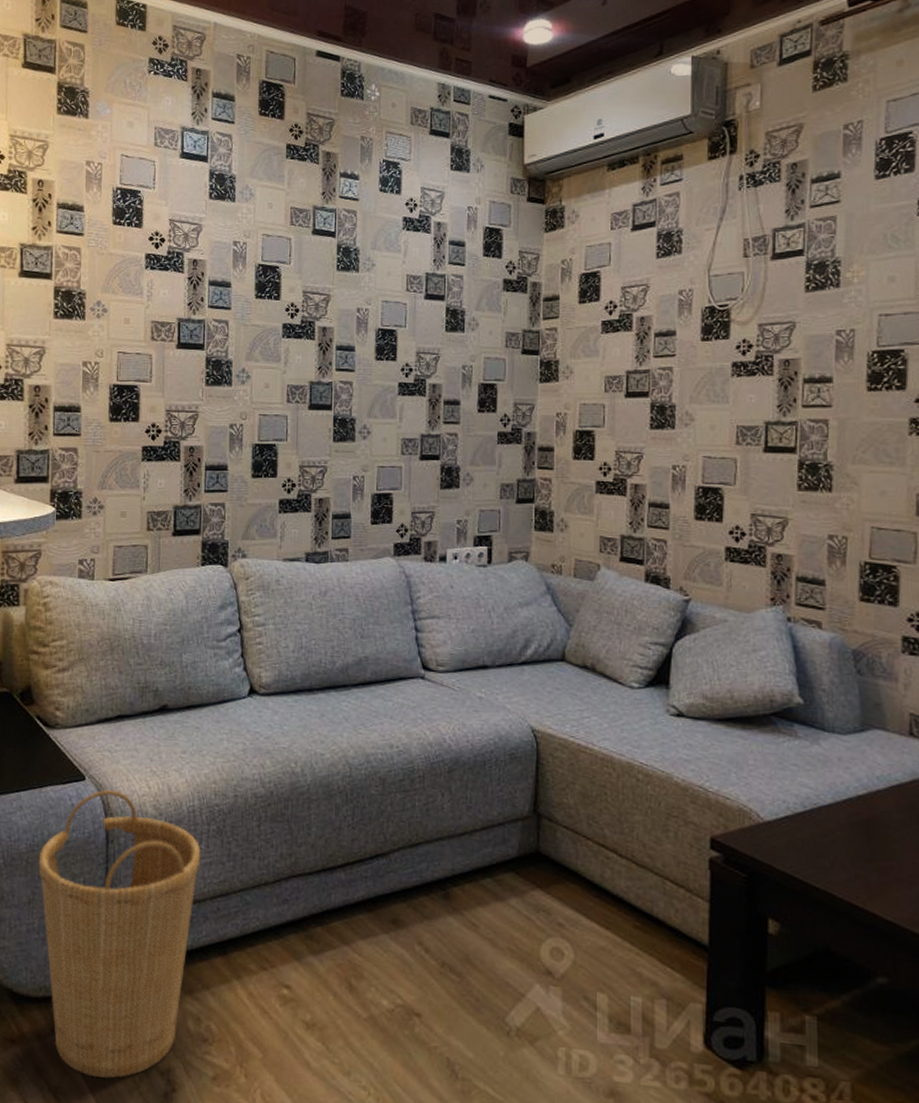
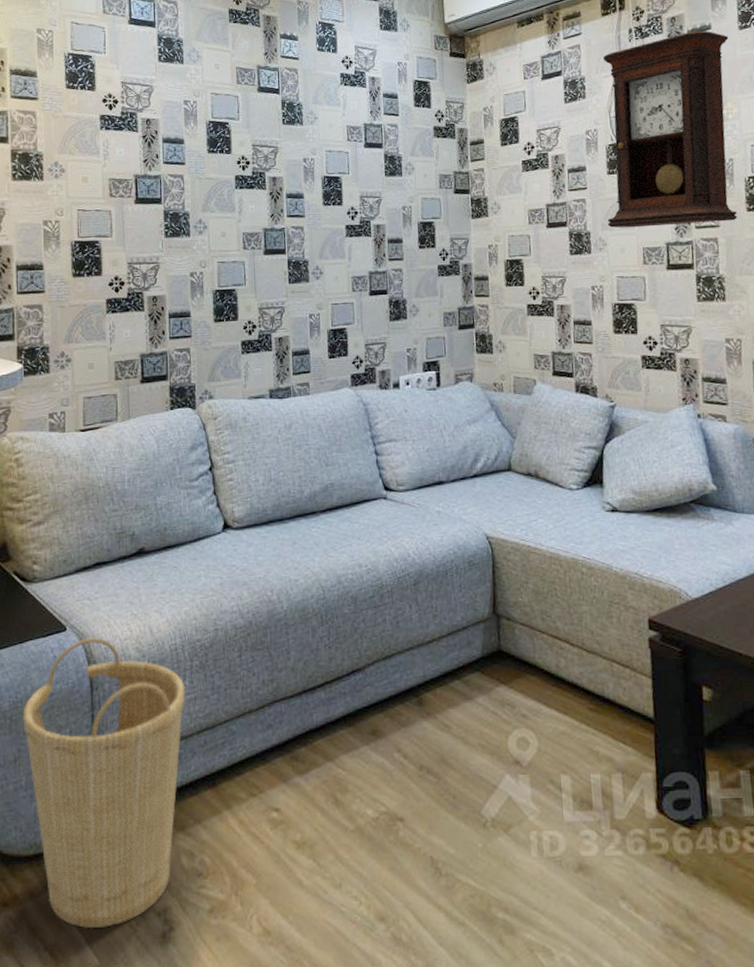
pendulum clock: none [696,179,861,403] -> present [603,30,737,228]

